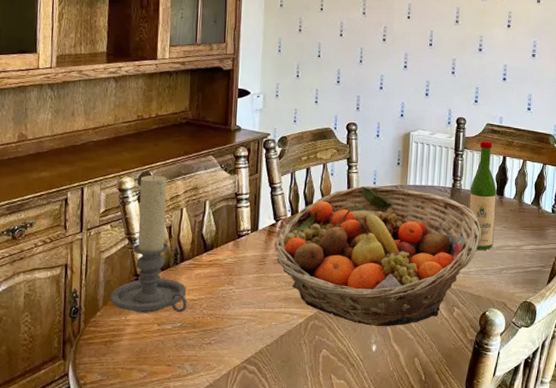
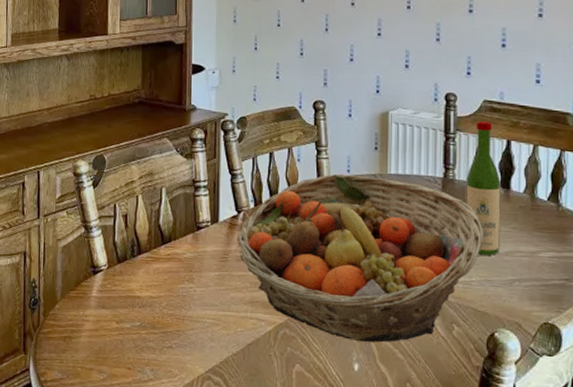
candle holder: present [110,175,187,313] -> none [68,158,146,311]

